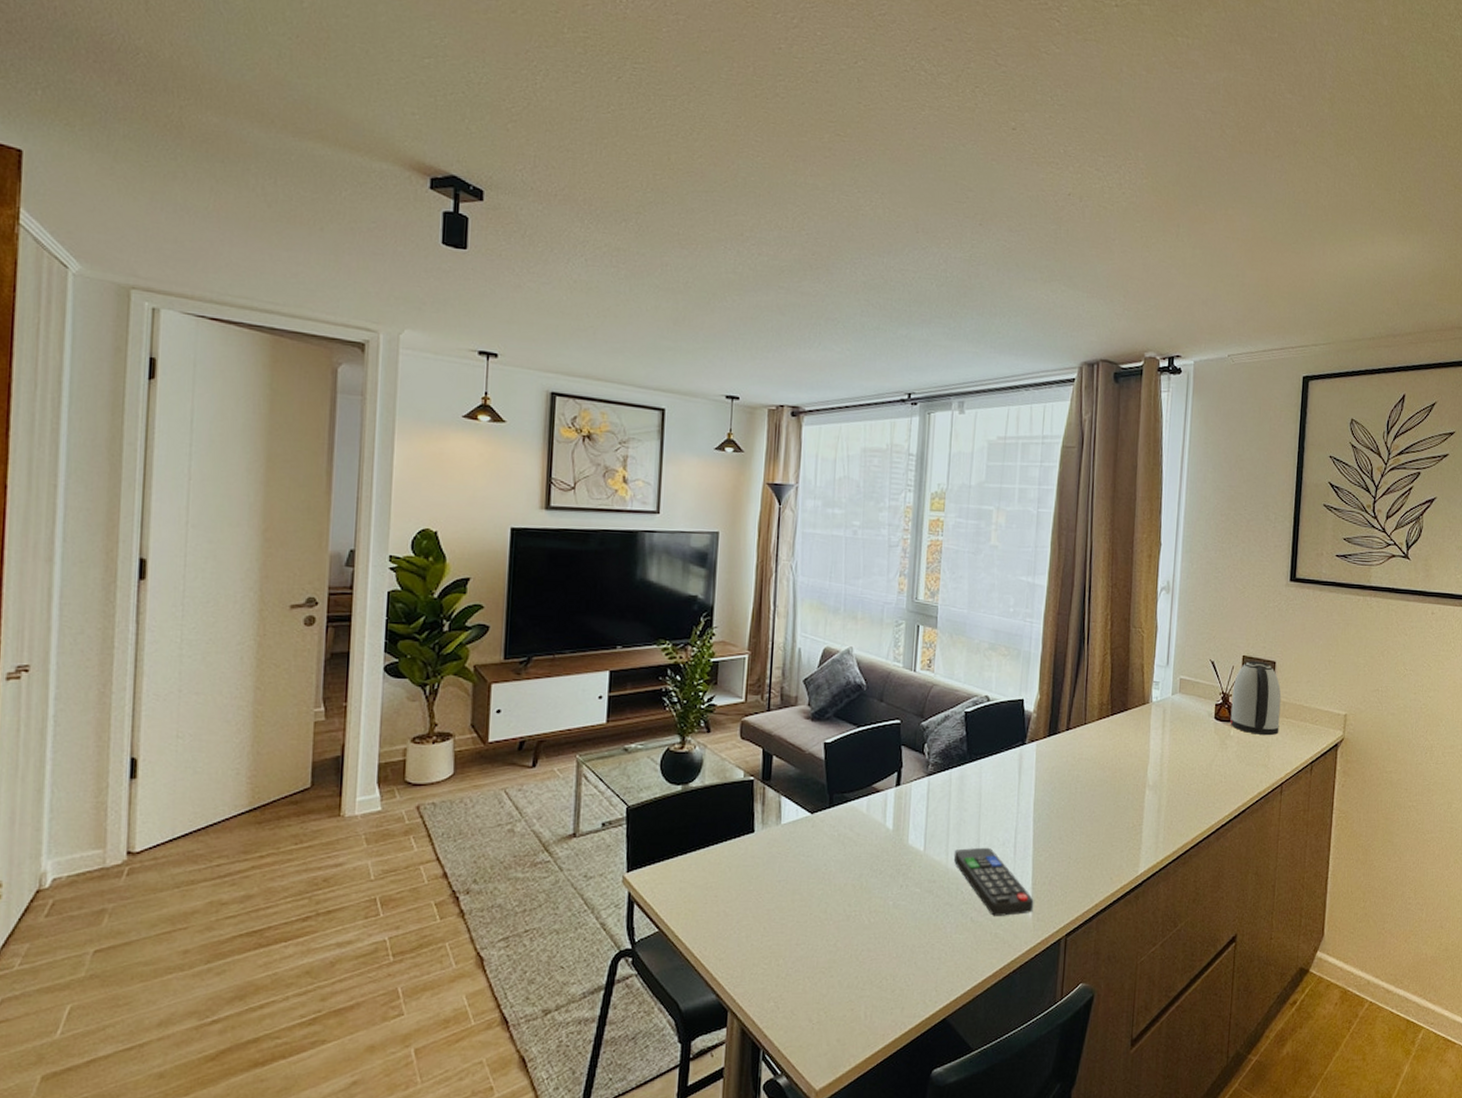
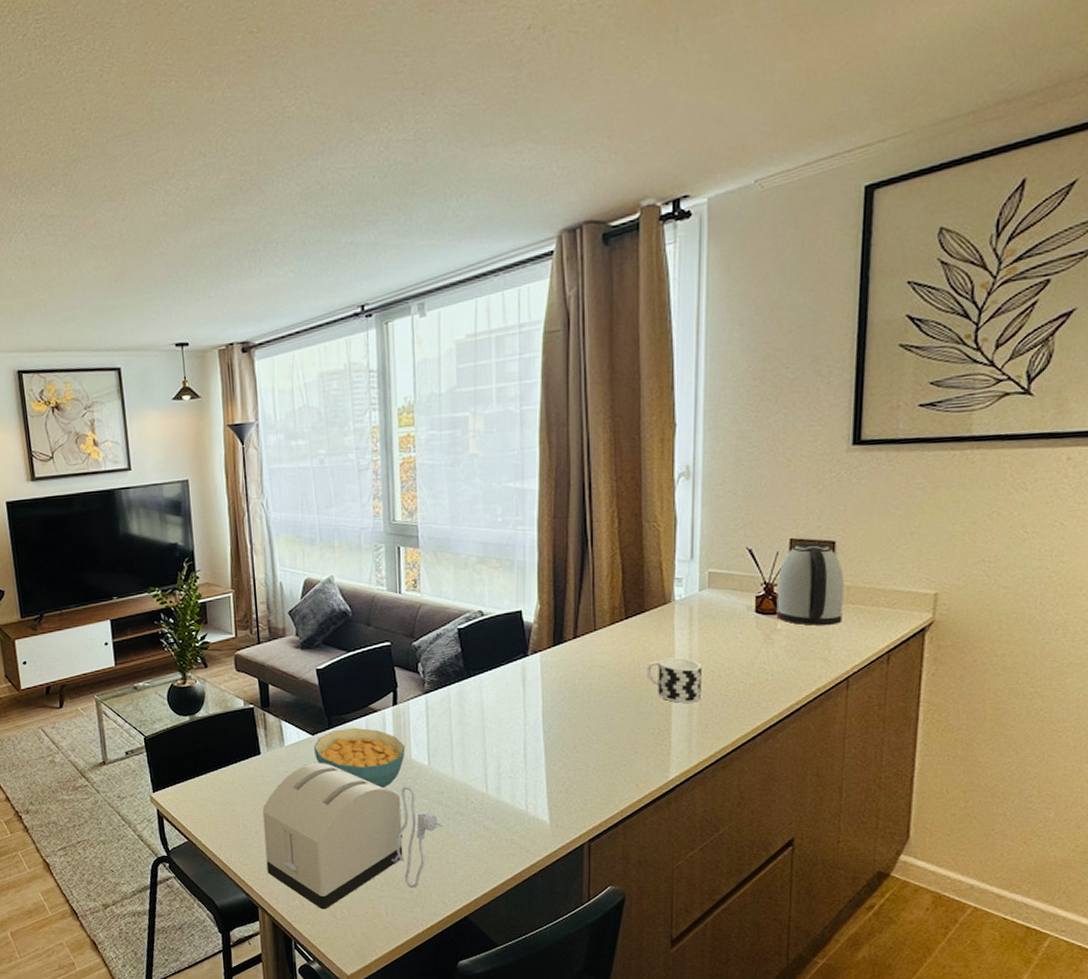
toaster: none [743,845,932,1013] -> present [262,763,443,909]
cereal bowl: none [811,809,904,874] -> present [313,728,406,788]
remote control: present [954,847,1034,916] -> none [461,759,551,824]
cup: none [1125,755,1171,799] -> present [646,657,702,703]

